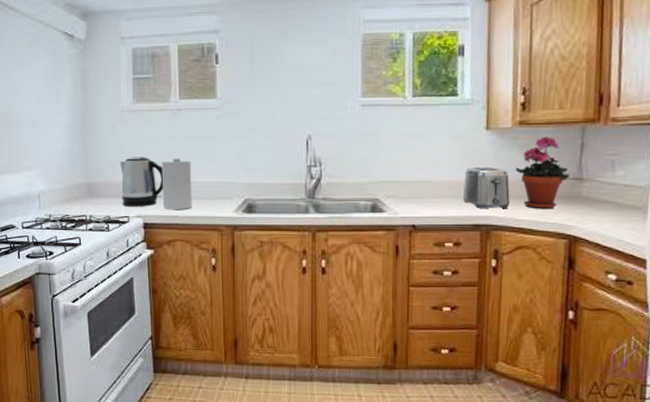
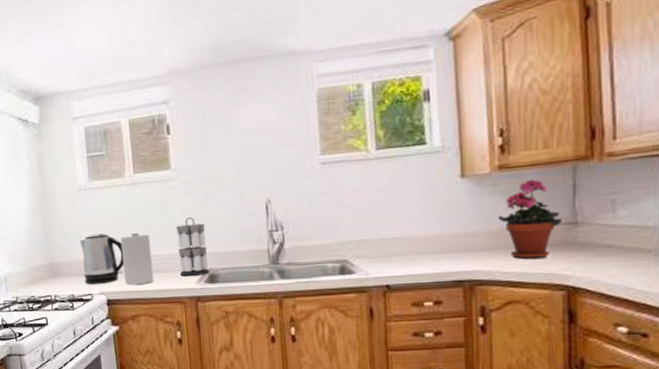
spice rack: none [218,146,247,205] -> present [176,216,209,277]
toaster: present [463,168,510,209] -> none [440,217,494,264]

